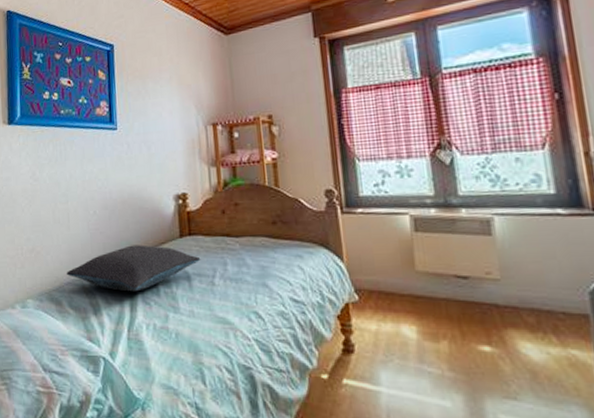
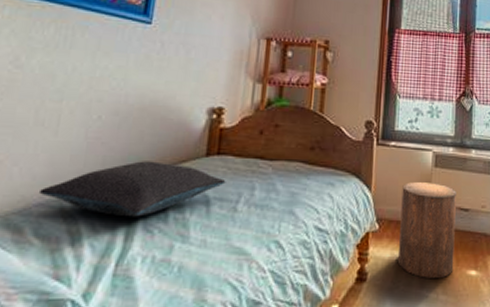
stool: none [378,249,459,354] -> present [397,182,456,279]

